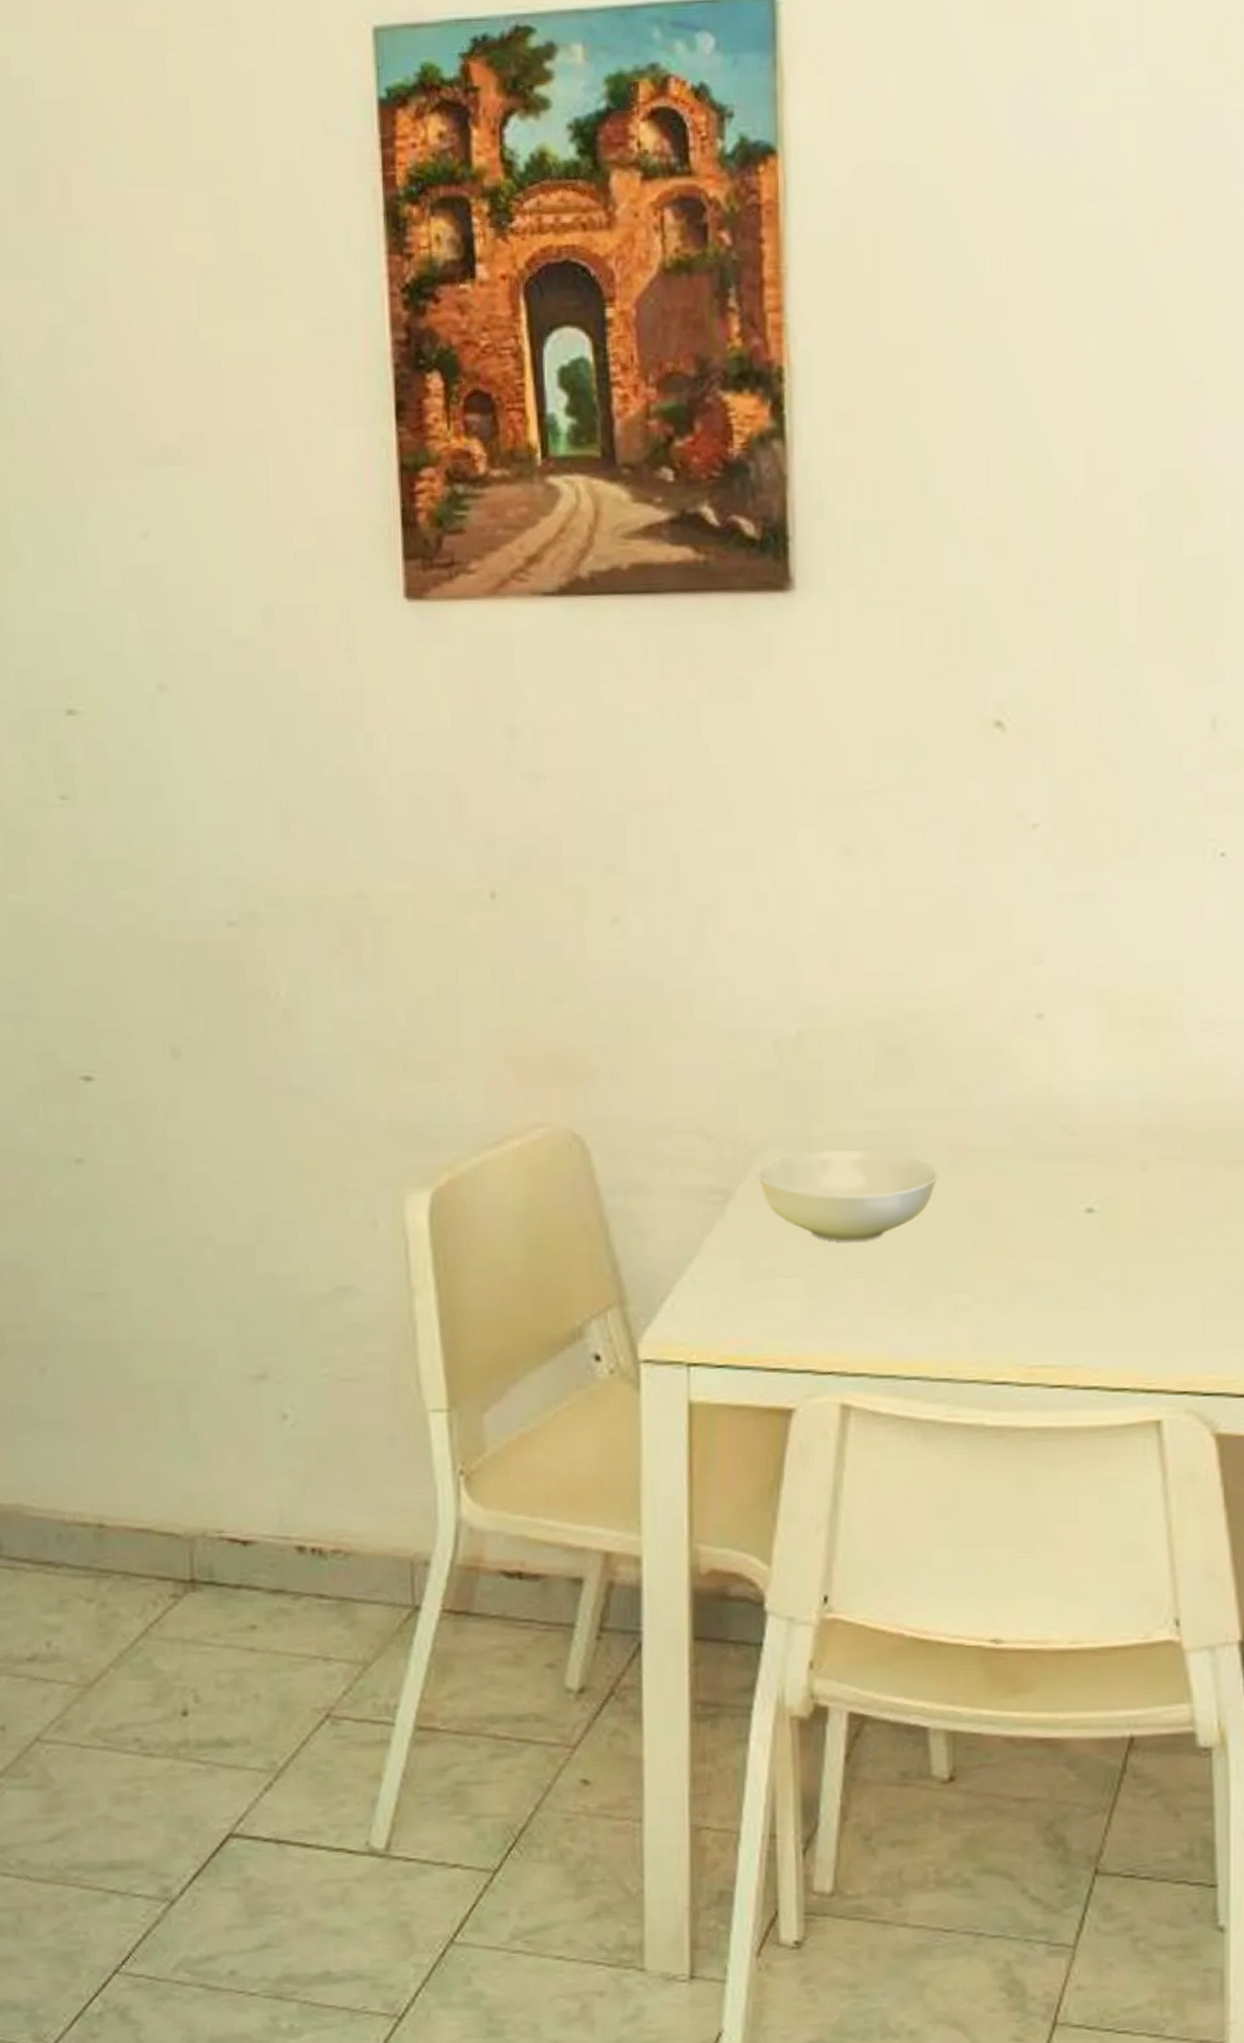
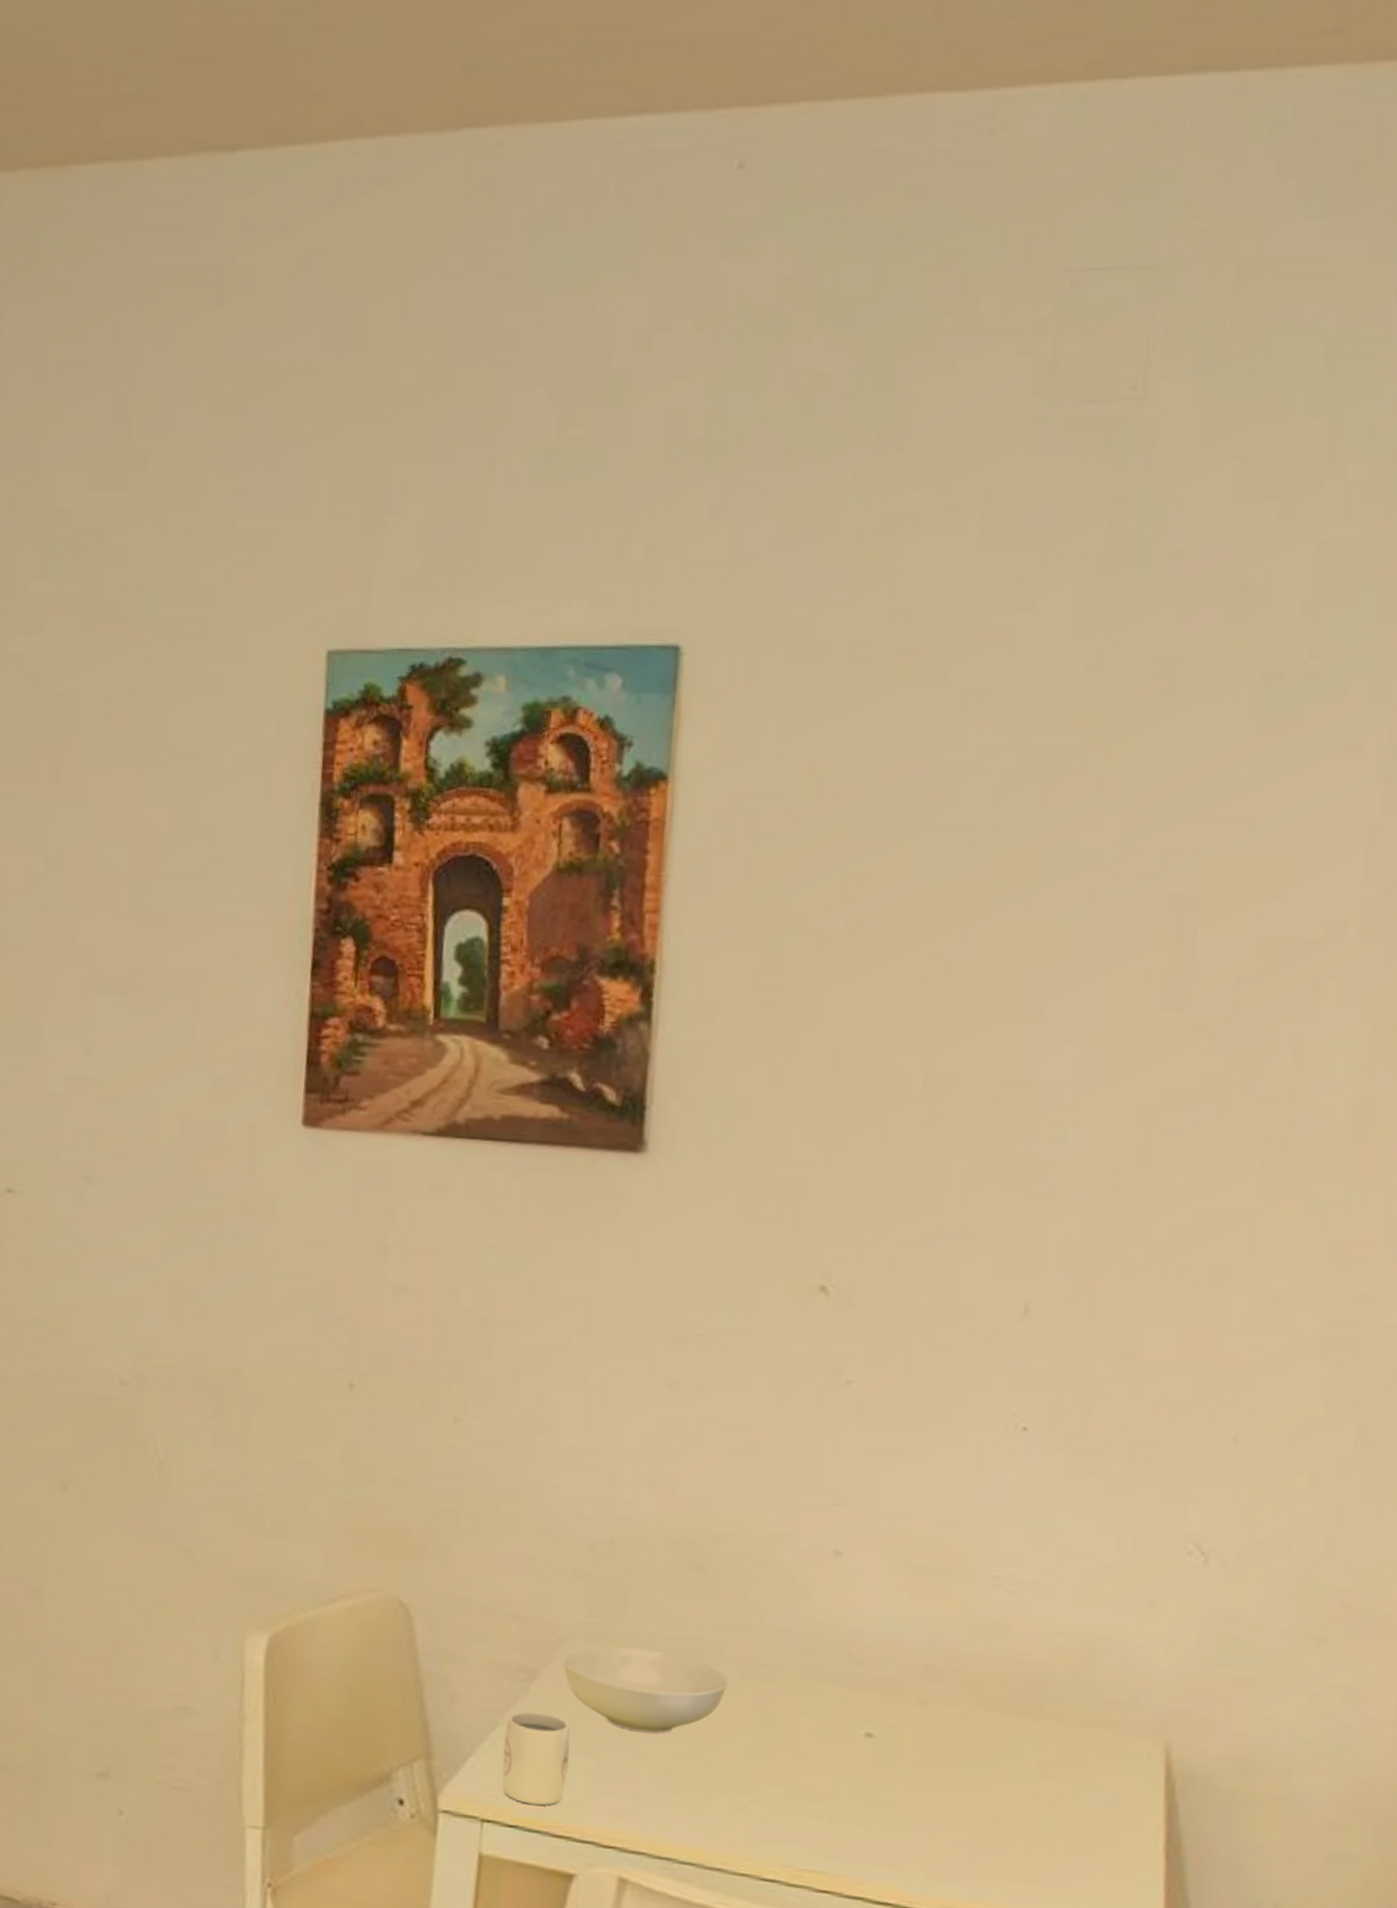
mug: none [703,1236,776,1339] -> present [502,1710,571,1806]

